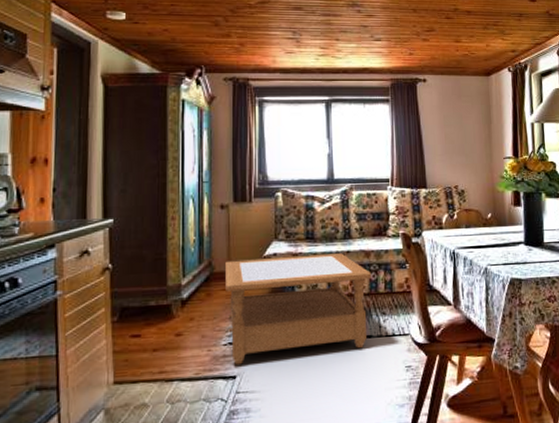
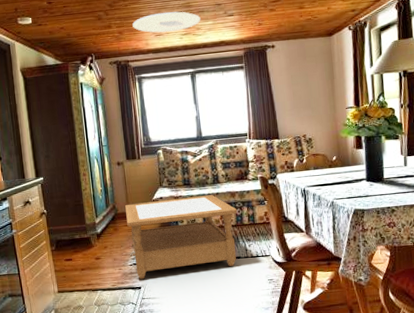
ceiling light: none [258,27,342,50] -> present [132,11,201,33]

